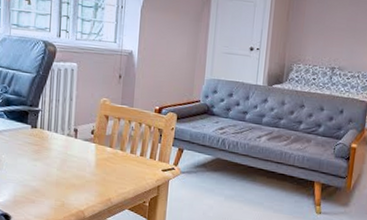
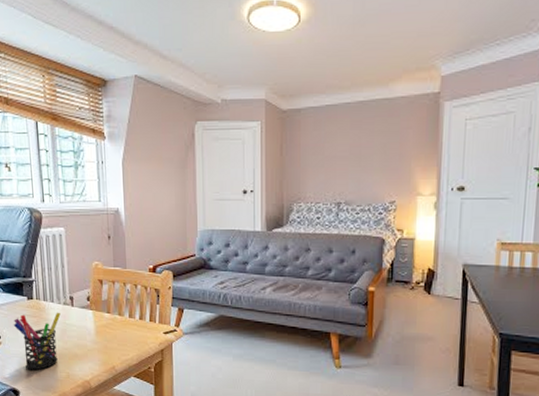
pen holder: none [13,142,63,198] -> present [13,312,61,371]

